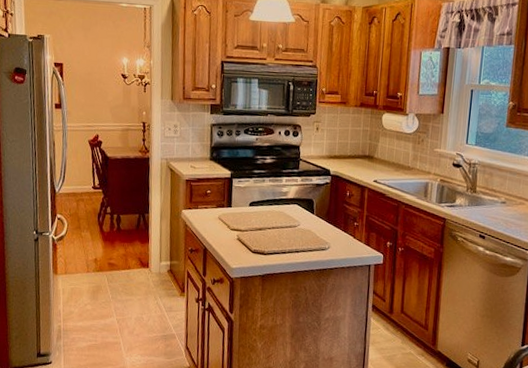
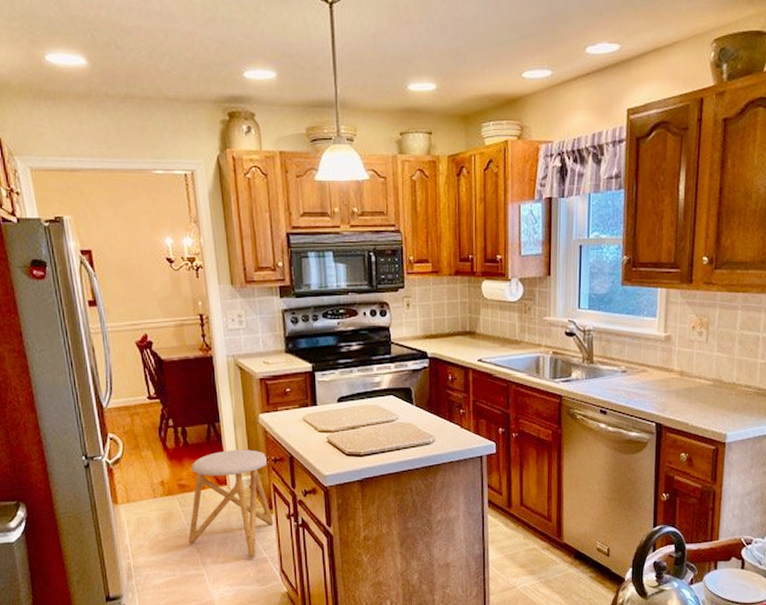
stool: none [111,238,186,334] -> present [188,449,274,558]

